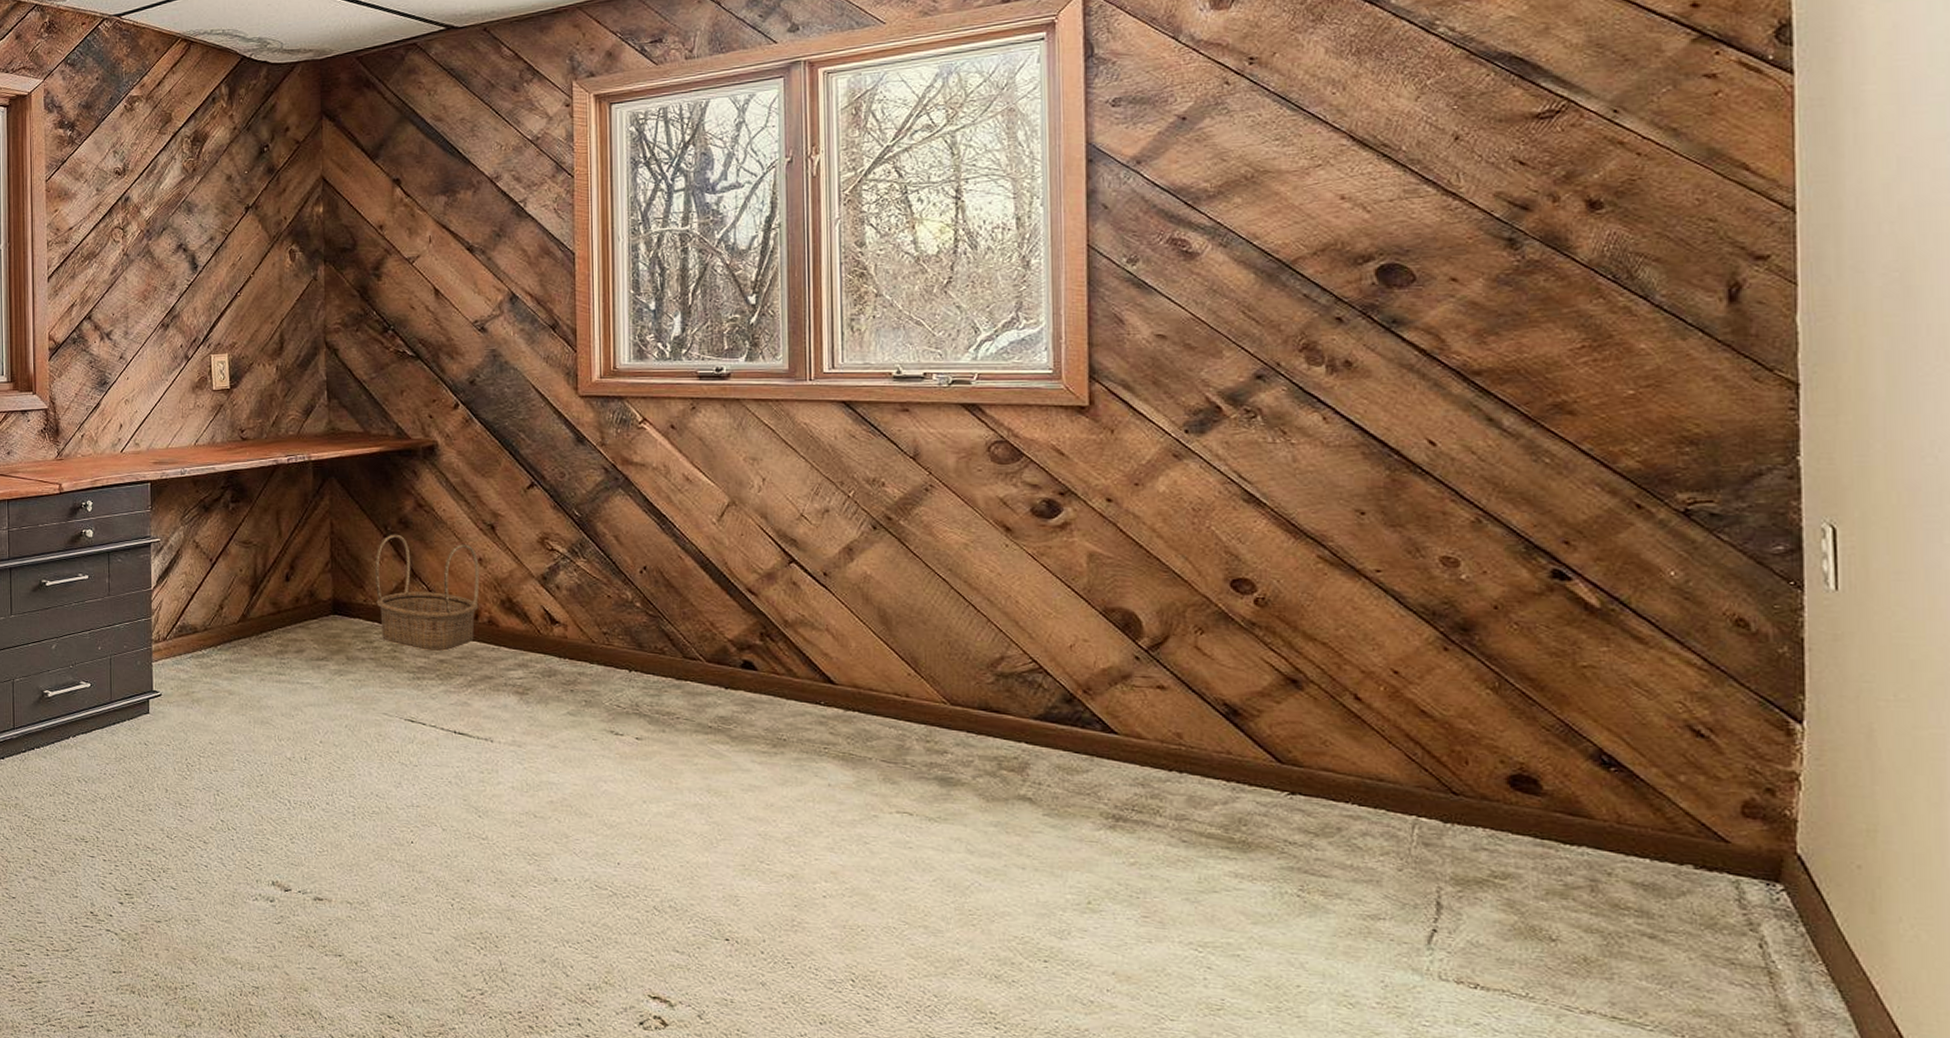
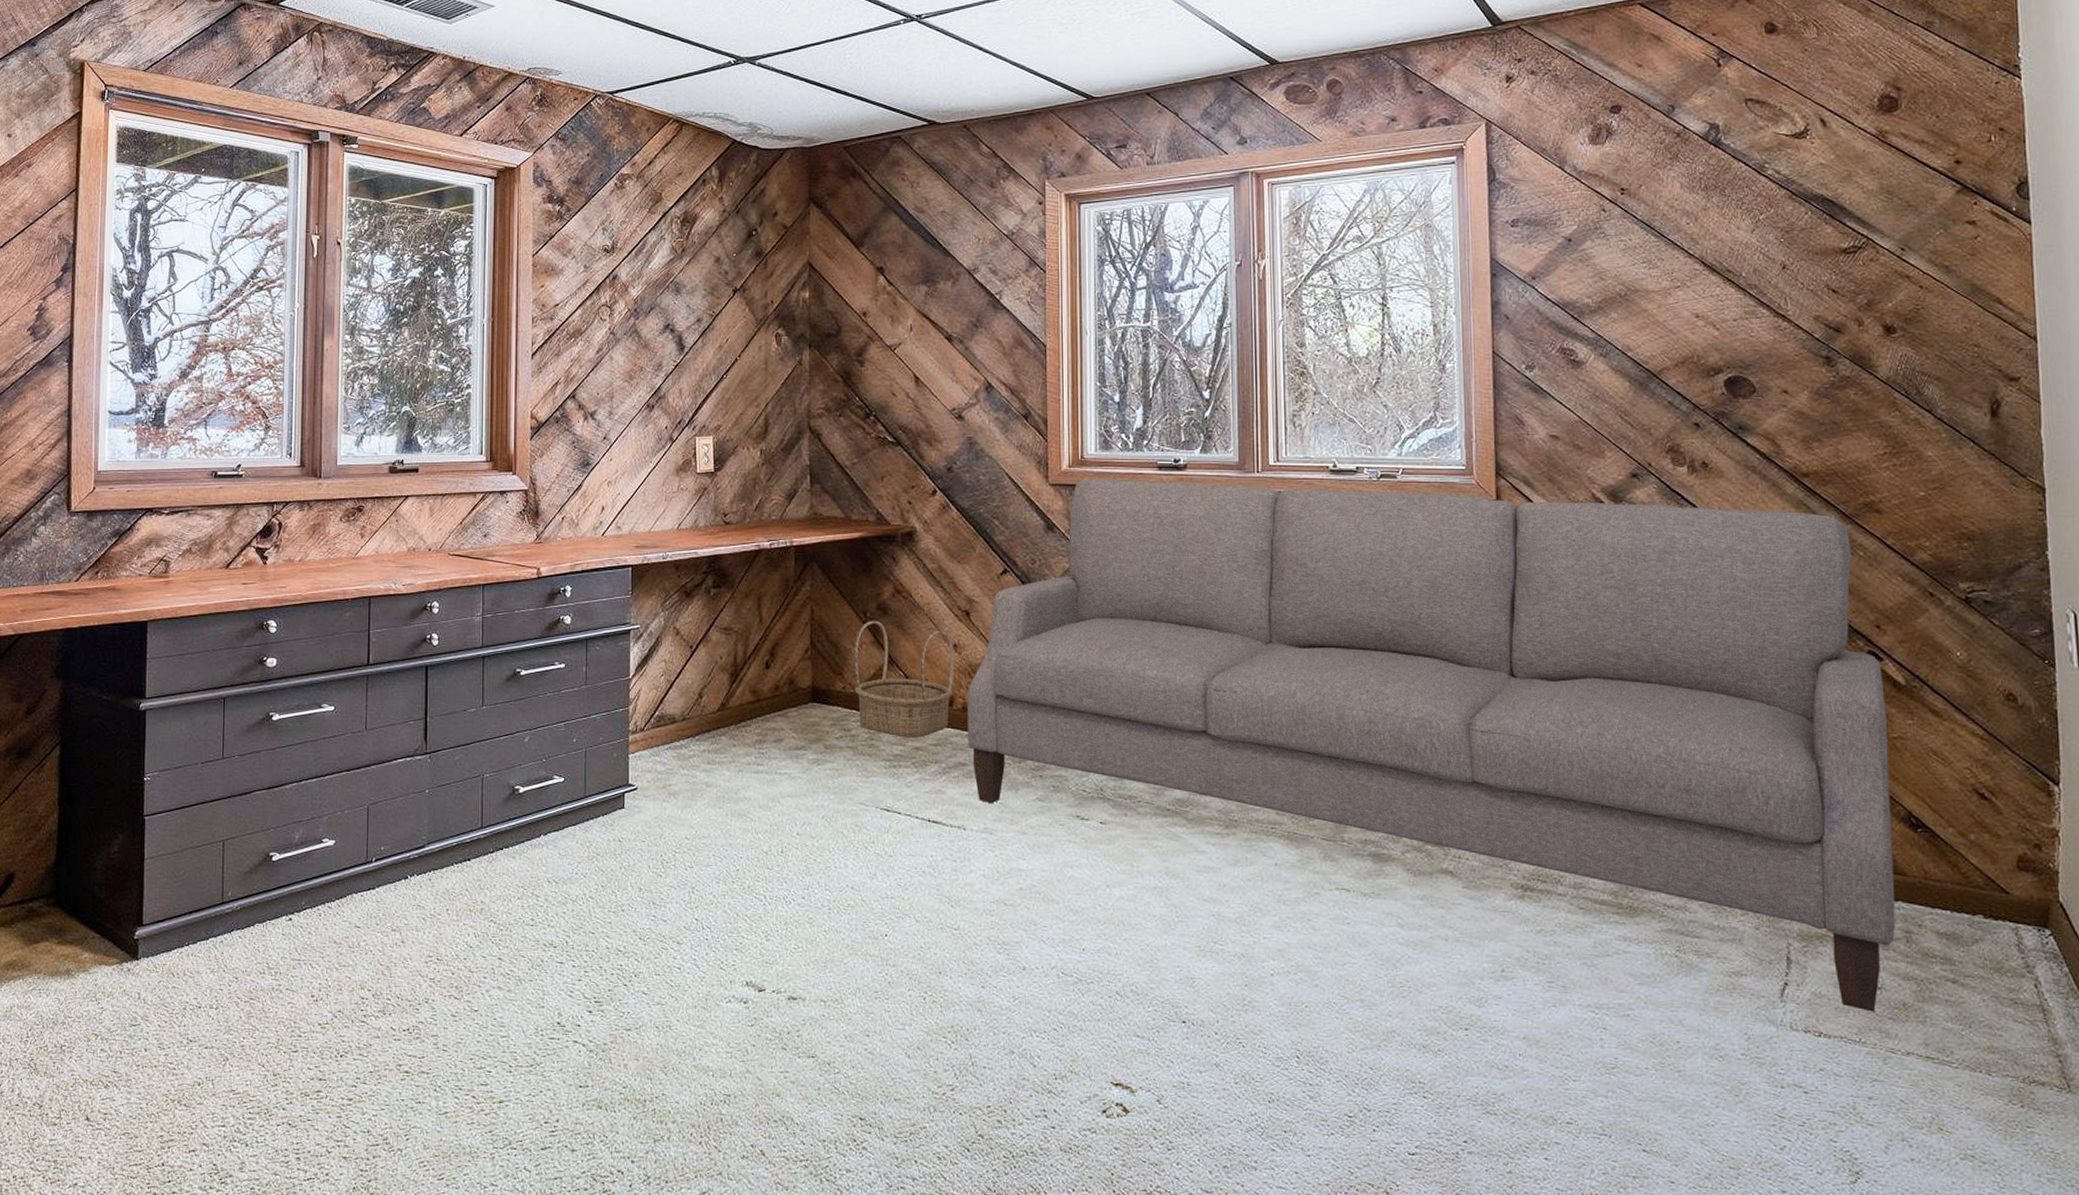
sofa: none [494,389,1578,966] -> present [968,478,1896,1012]

